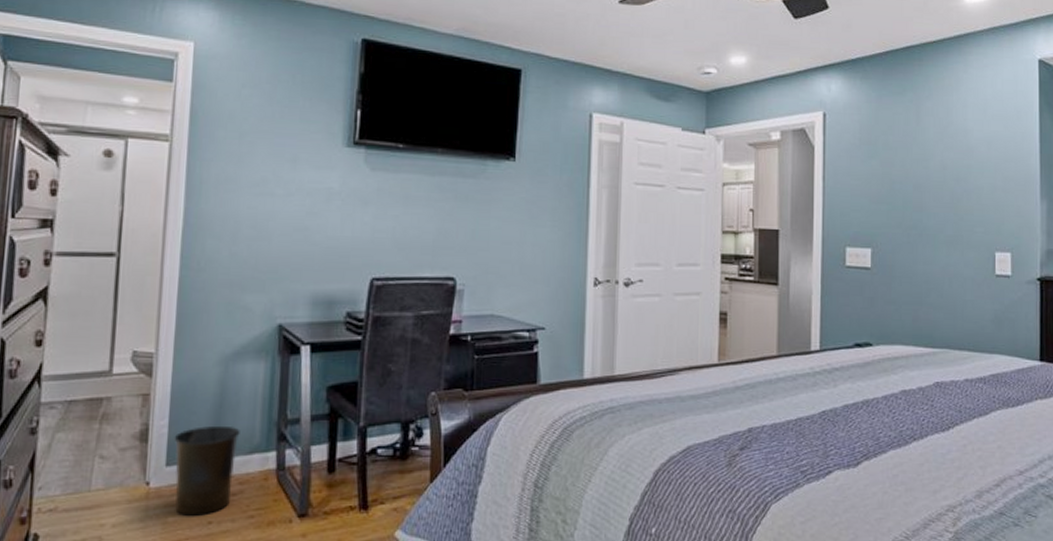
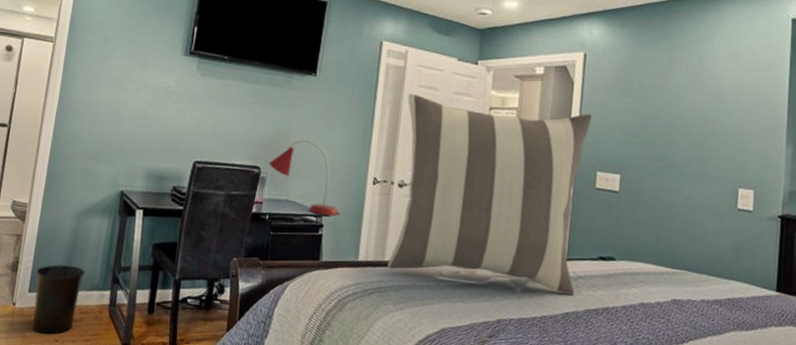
desk lamp: none [465,240,557,330] -> present [269,139,340,217]
pillow: none [619,173,836,391] -> present [387,93,592,296]

